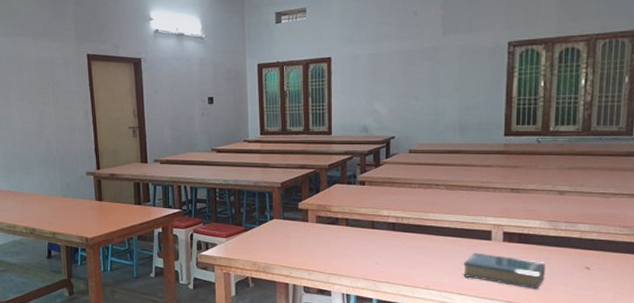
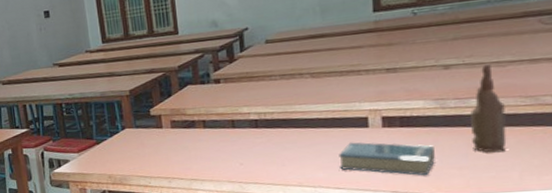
bottle: none [577,194,606,274] -> present [470,63,507,153]

